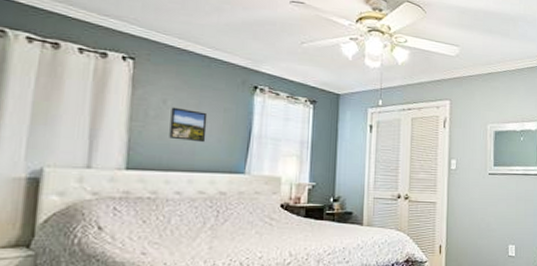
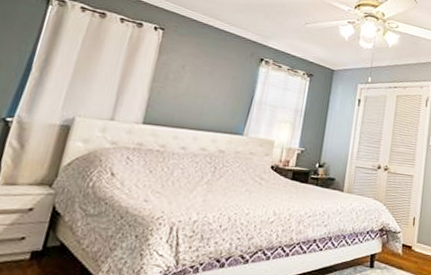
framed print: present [169,107,208,143] -> none [183,72,218,105]

